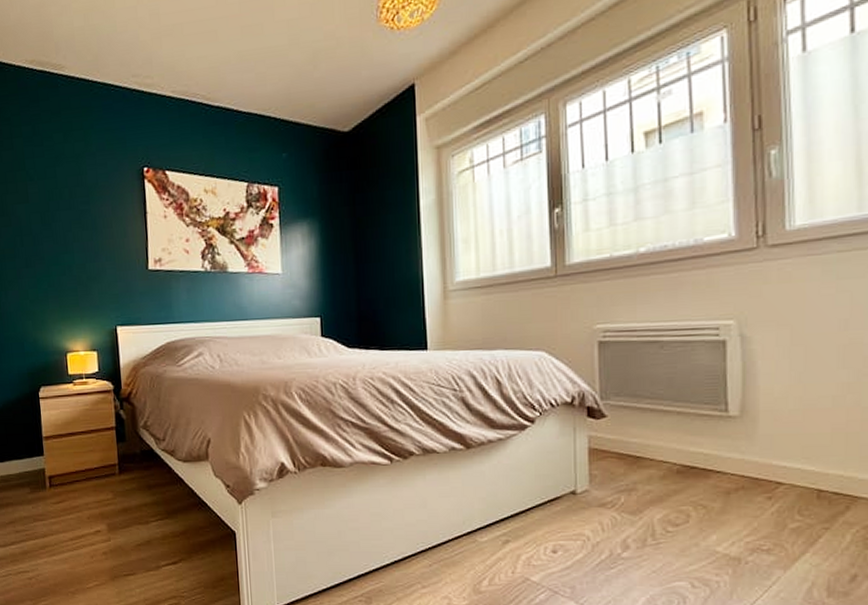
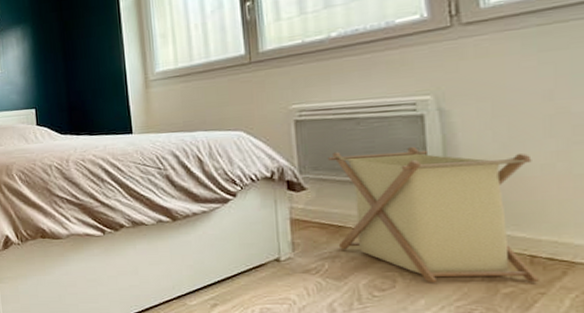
laundry basket: none [630,373,825,518] -> present [328,146,539,283]

